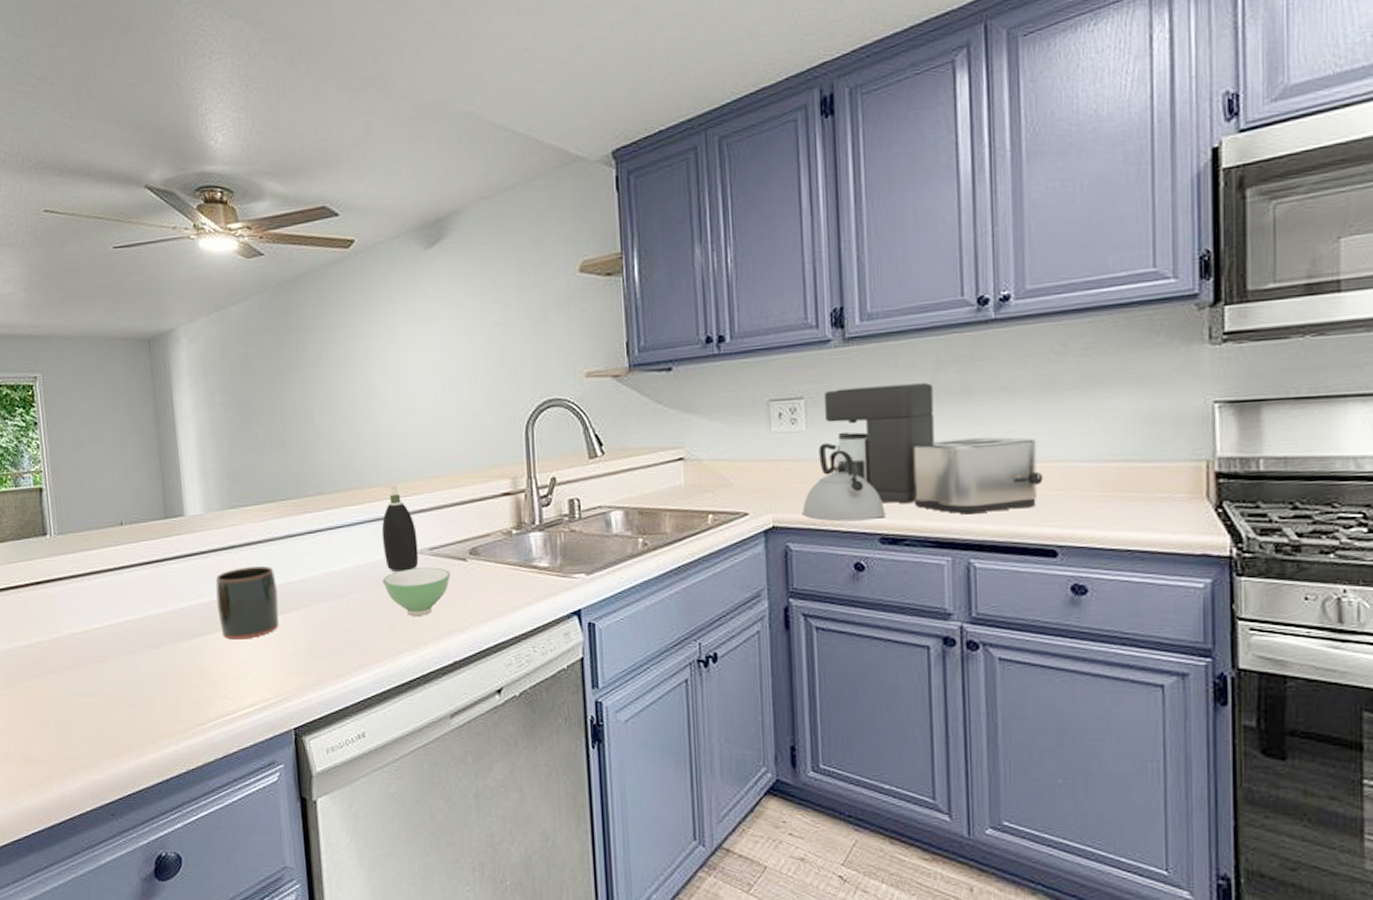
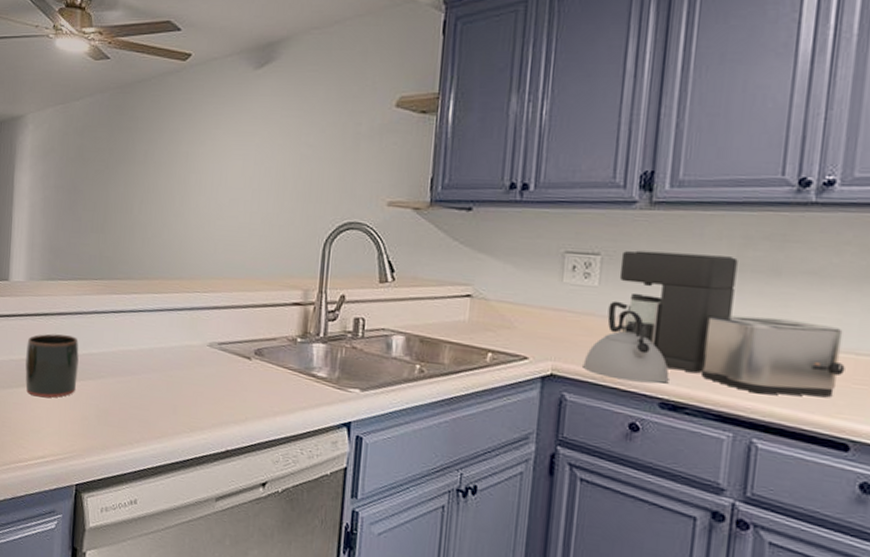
soap dispenser: present [381,484,419,572] -> none [177,279,210,361]
bowl: present [382,567,451,616] -> none [172,358,235,403]

